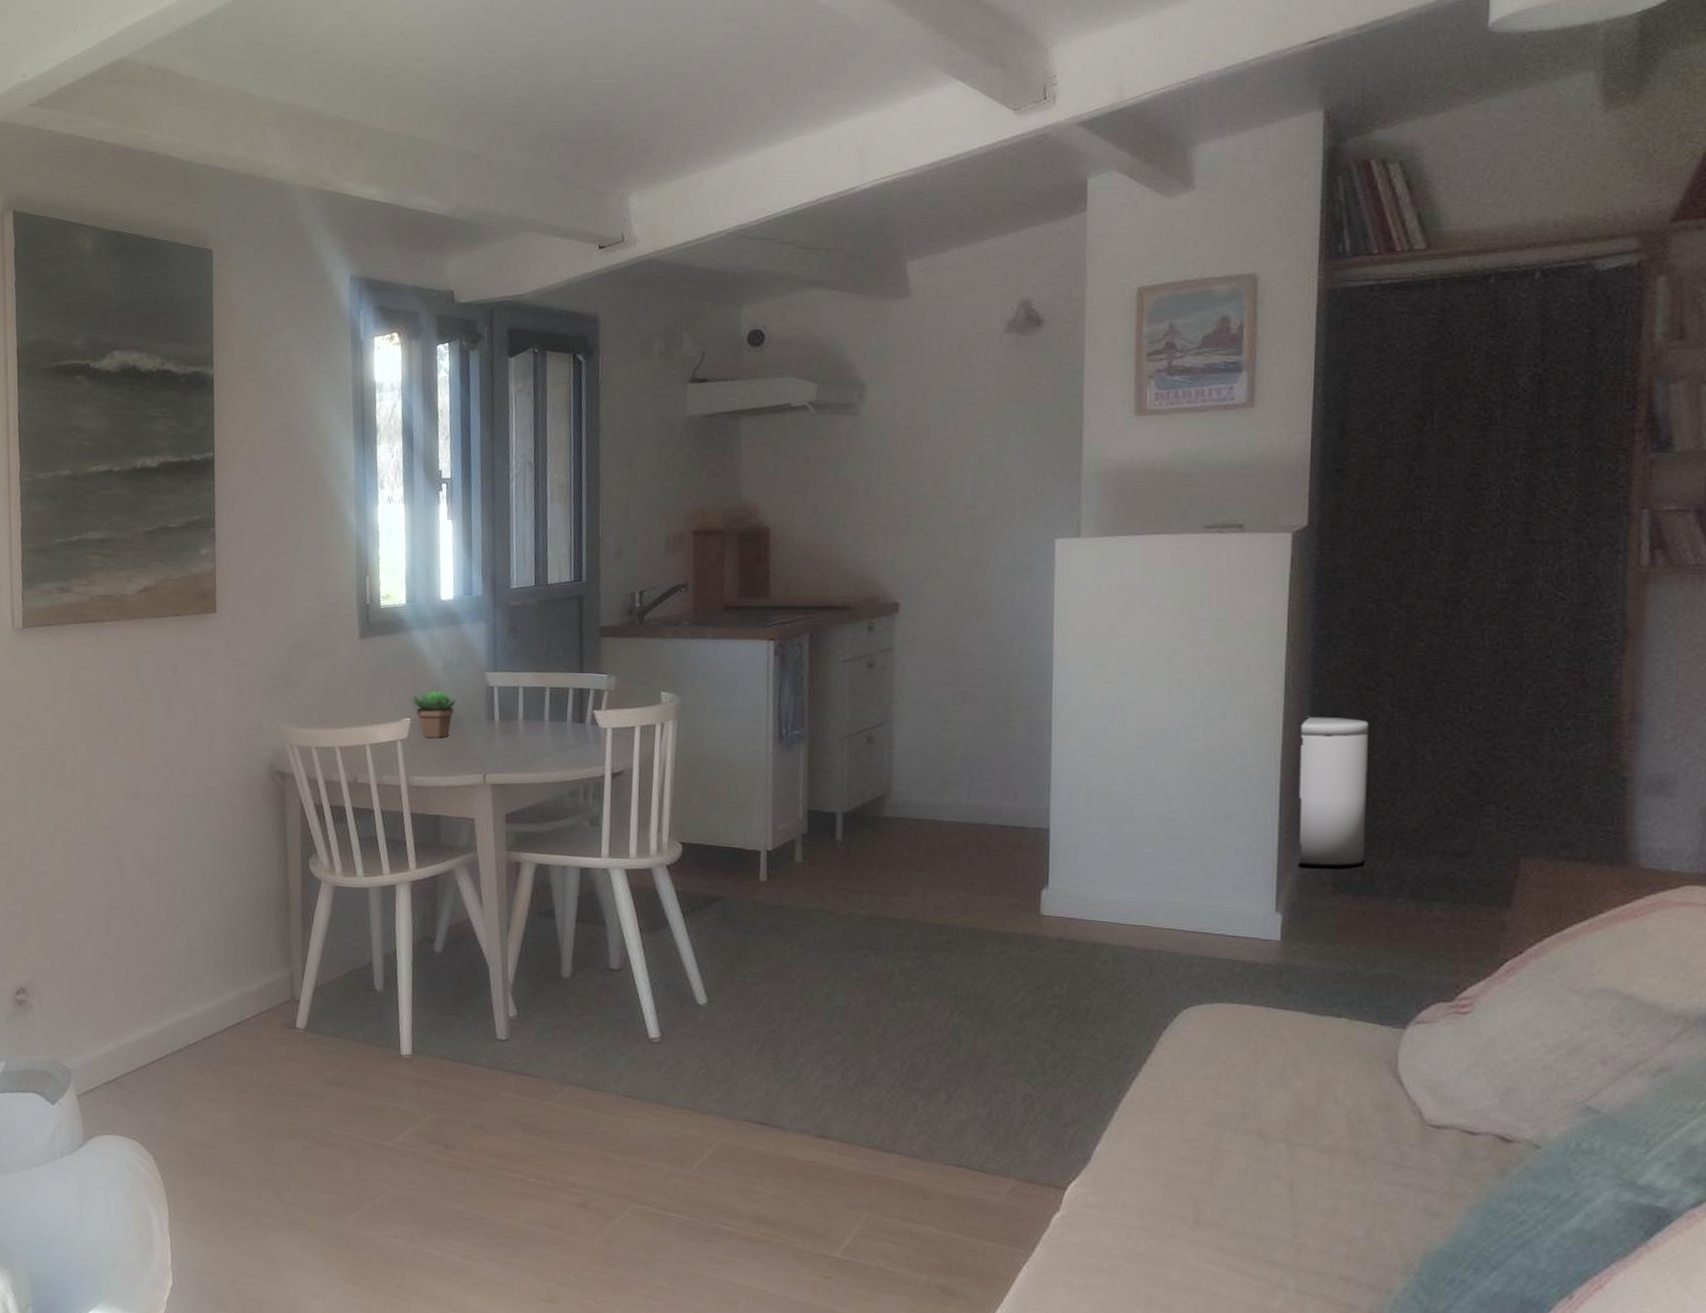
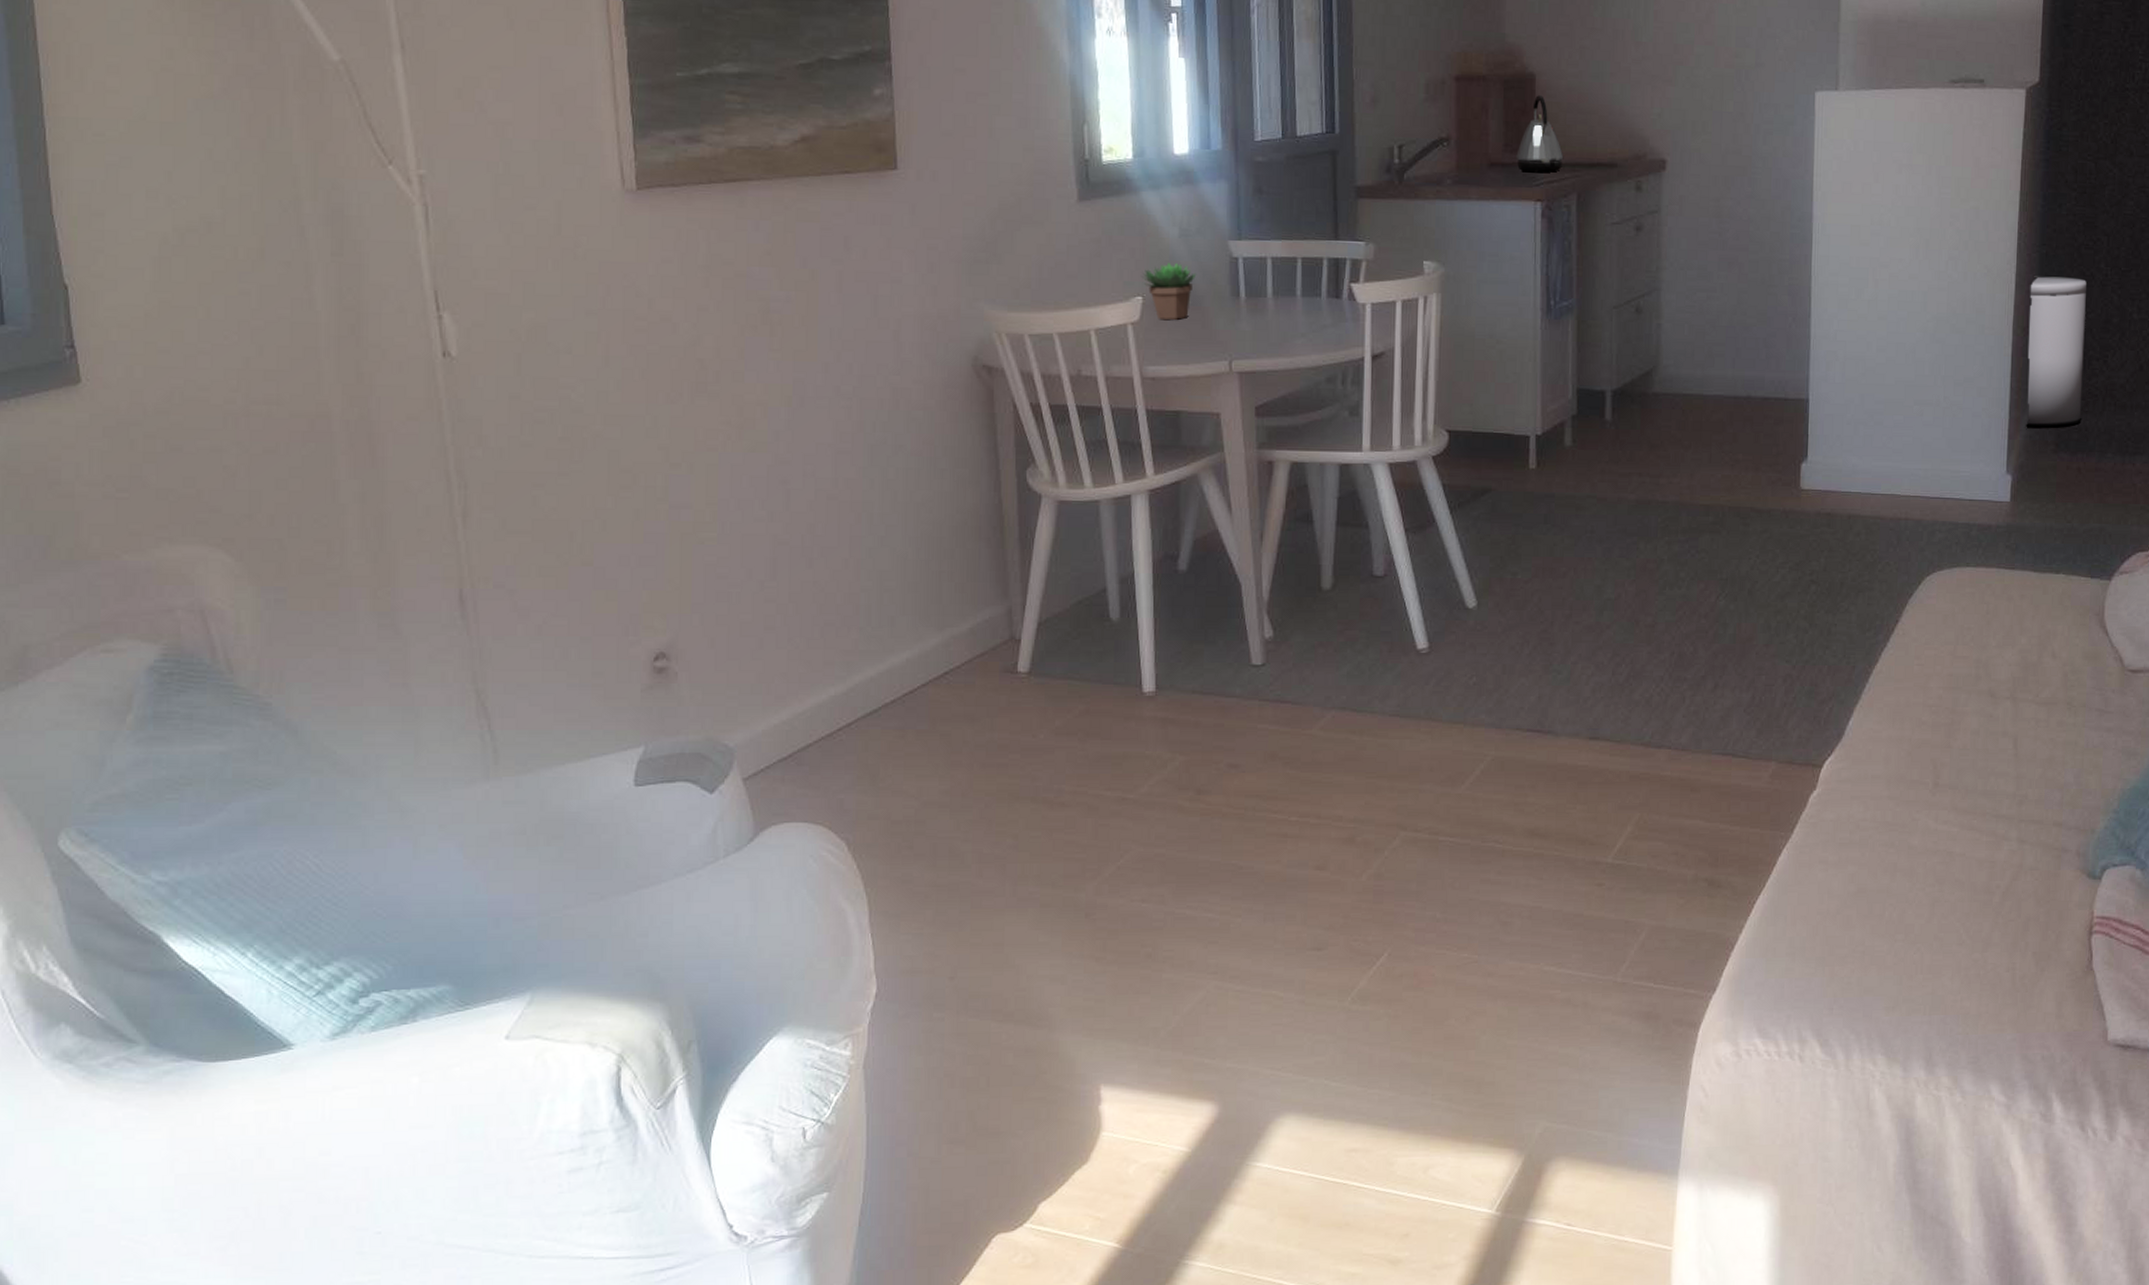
kettle: none [749,546,797,615] -> present [1515,95,1564,173]

